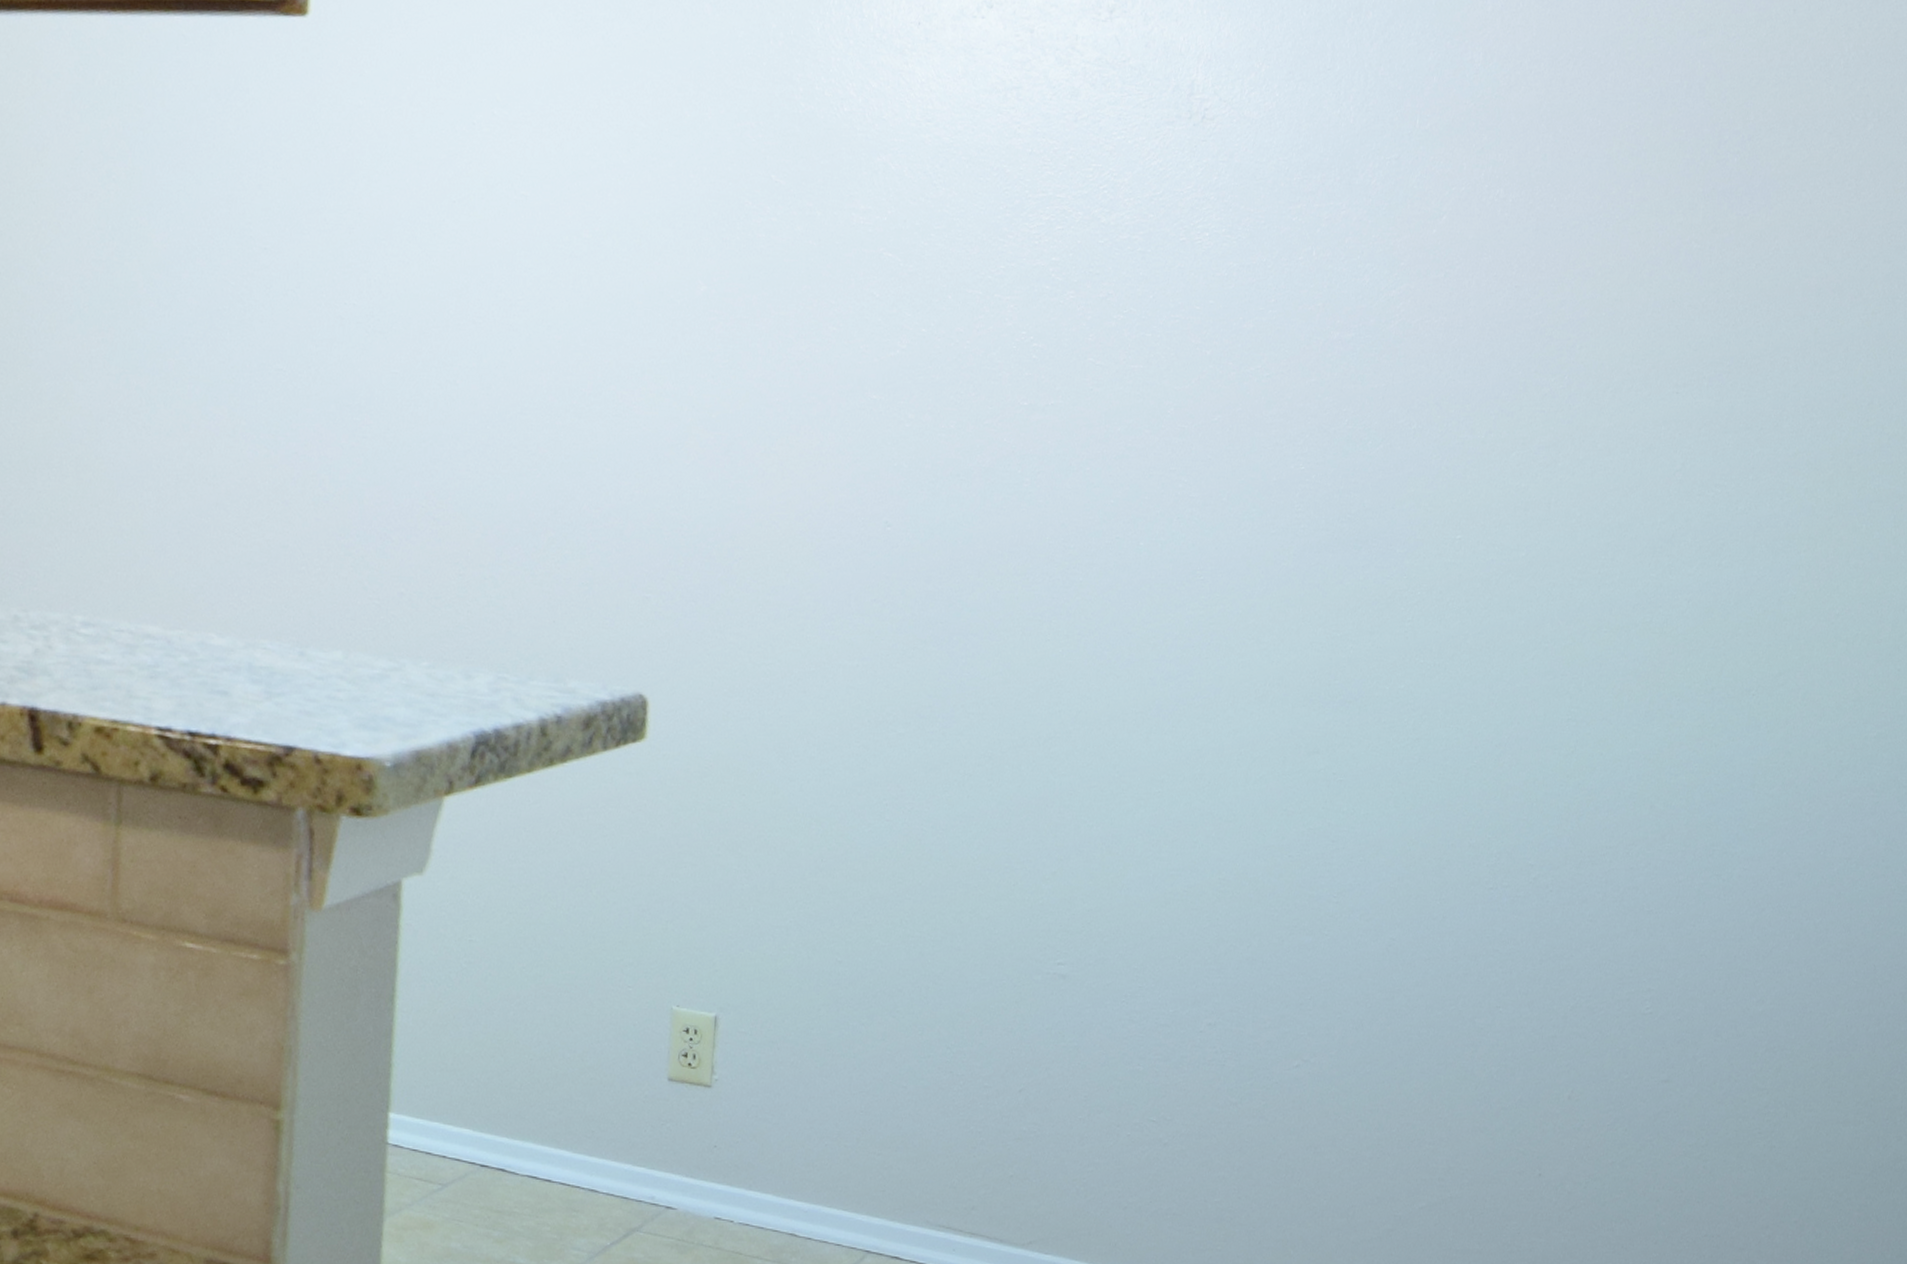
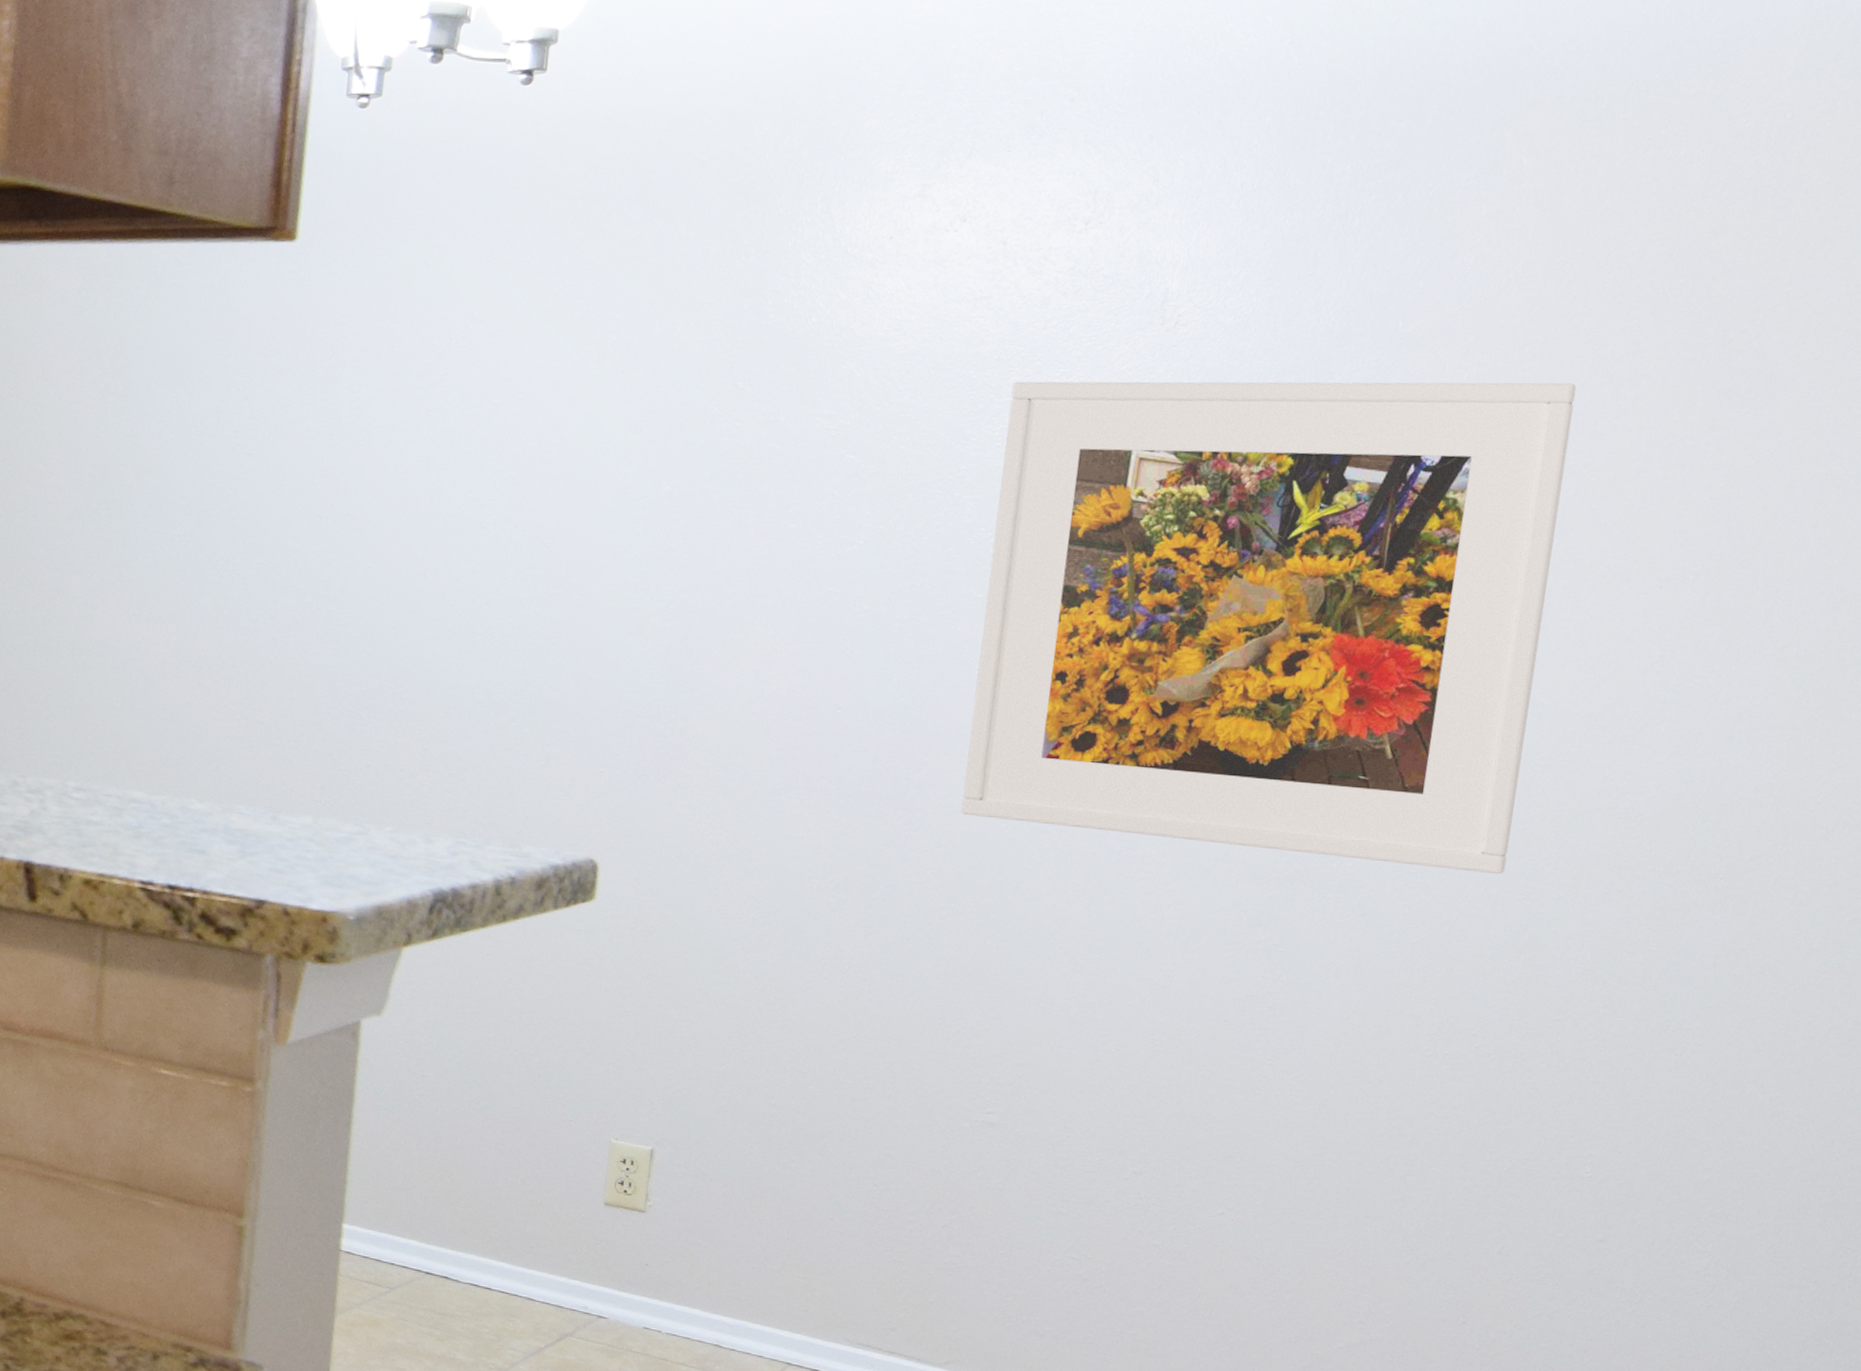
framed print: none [1017,176,1587,695] -> present [961,381,1577,875]

